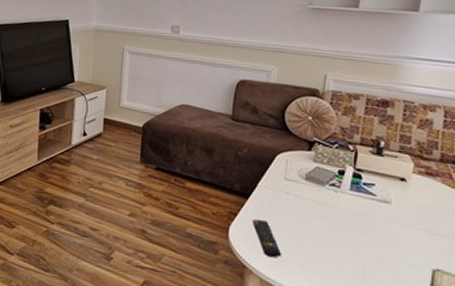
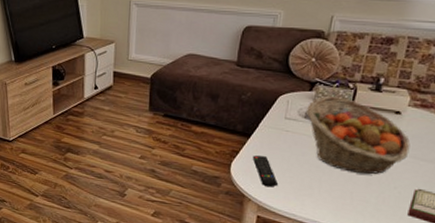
fruit basket: none [307,157,421,249] -> present [306,95,411,175]

